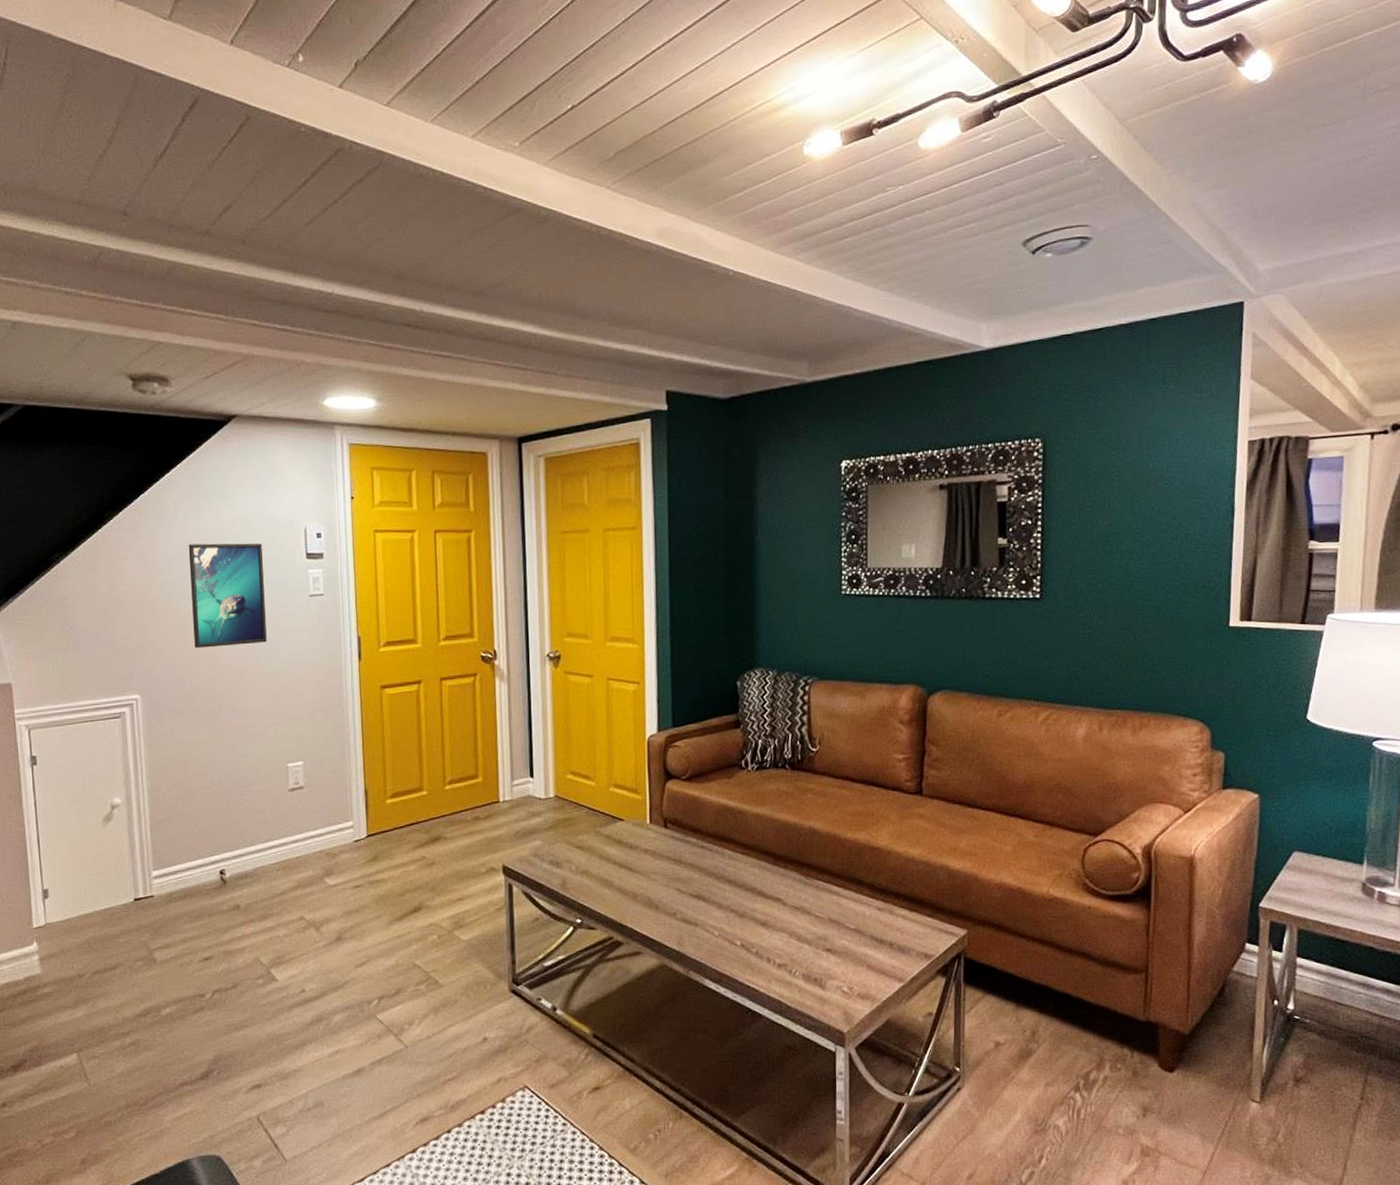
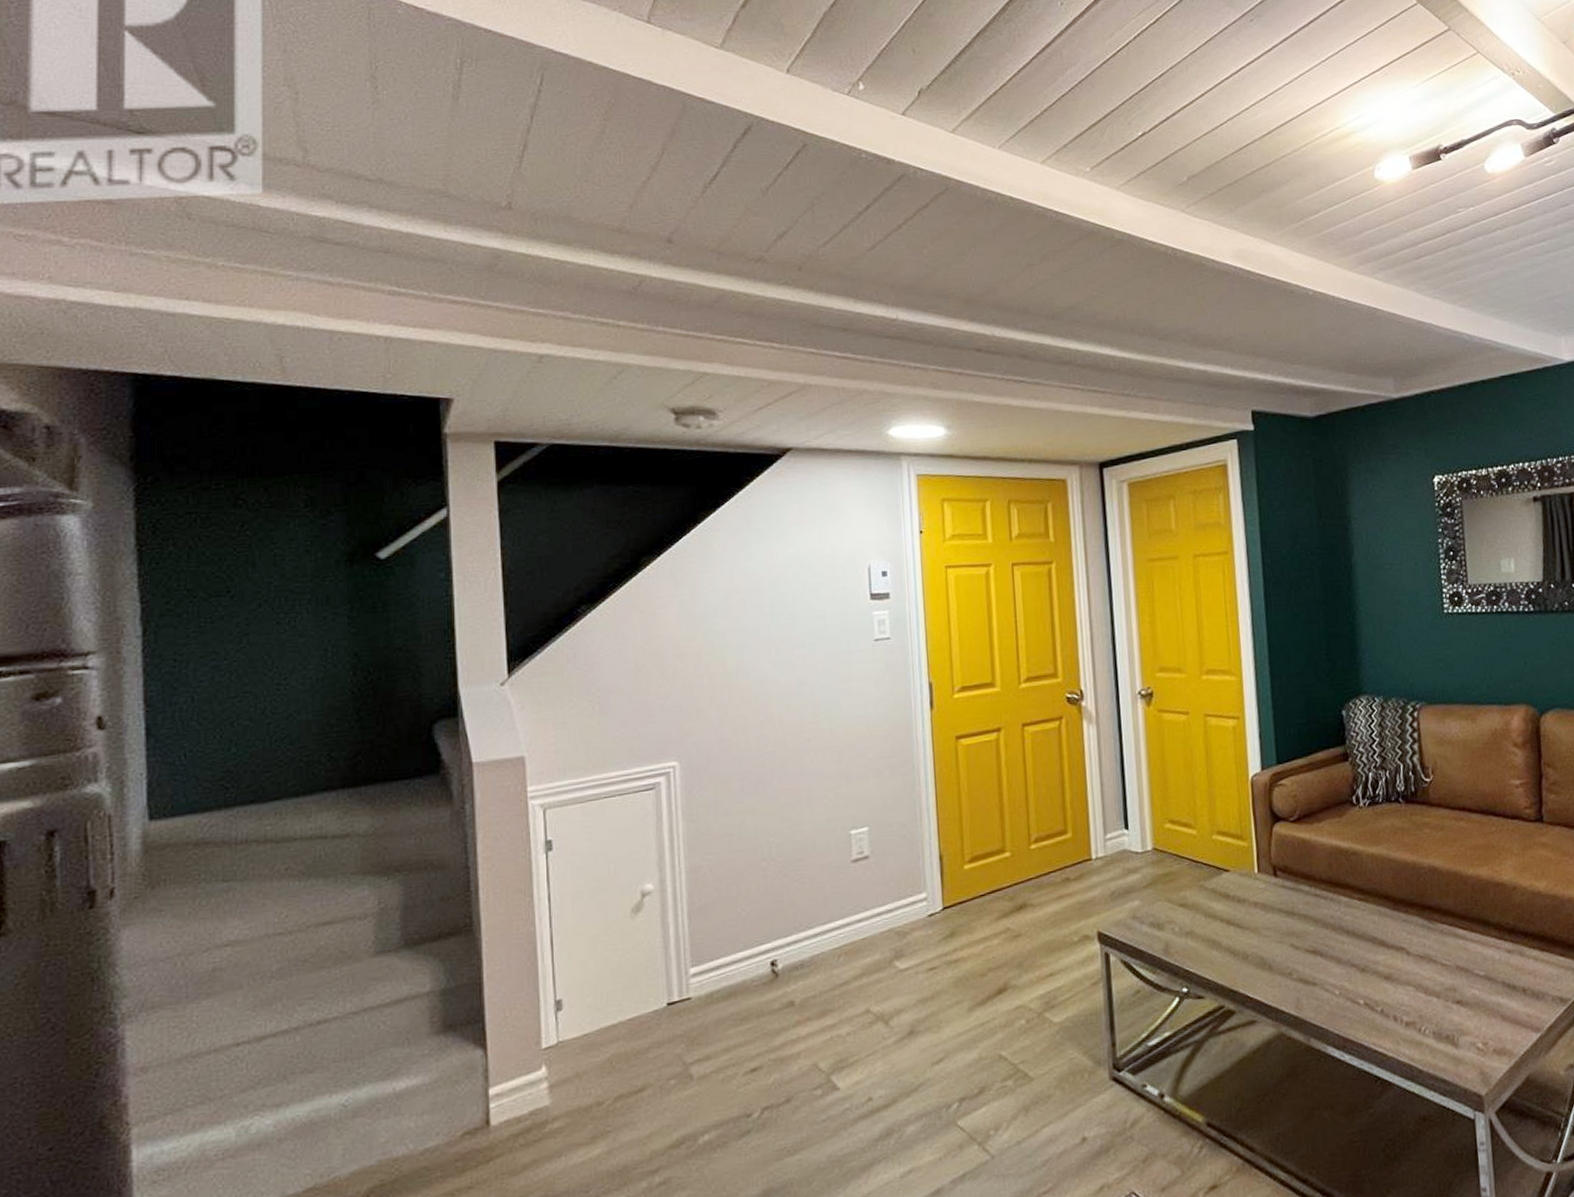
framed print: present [188,543,267,648] -> none [736,585,826,705]

